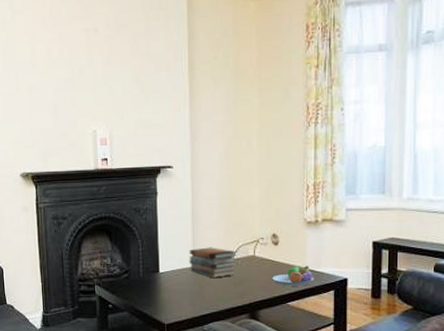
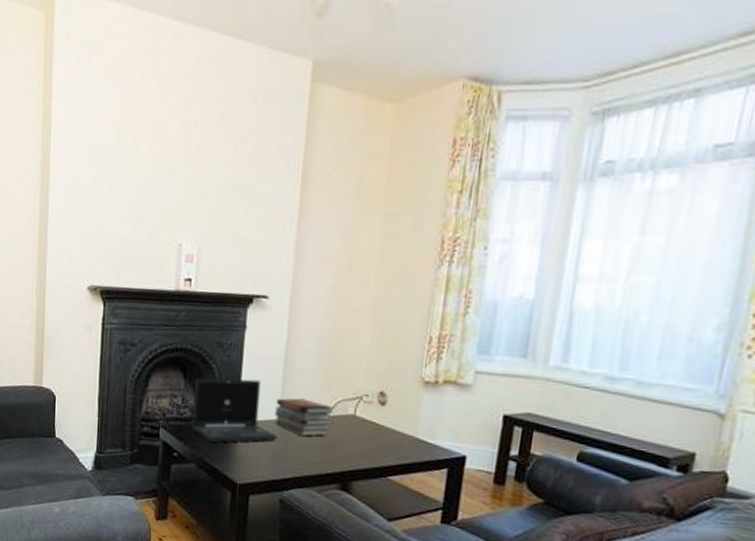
laptop: none [119,236,193,292] -> present [192,378,277,442]
fruit bowl: present [272,266,314,286] -> none [373,433,425,459]

